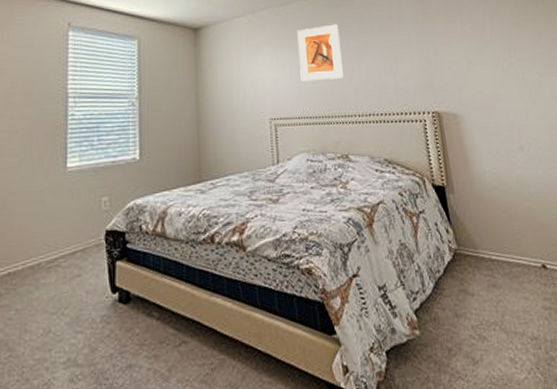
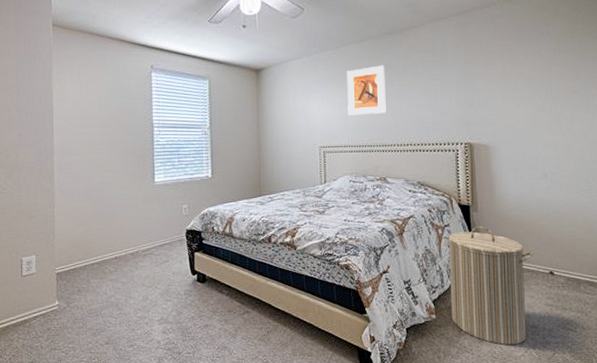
laundry hamper: none [417,212,528,366] -> present [441,227,534,346]

